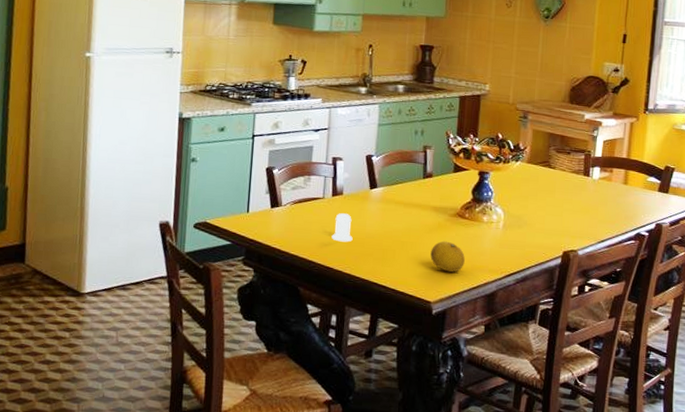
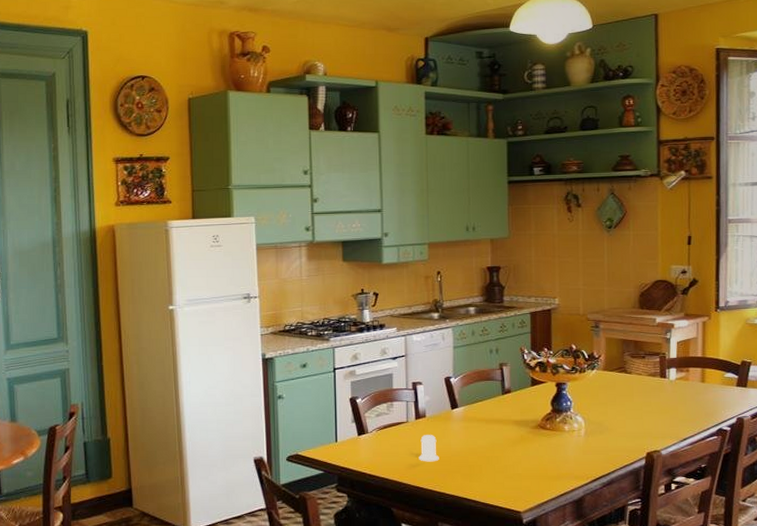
fruit: present [430,241,465,272] -> none [516,452,550,482]

